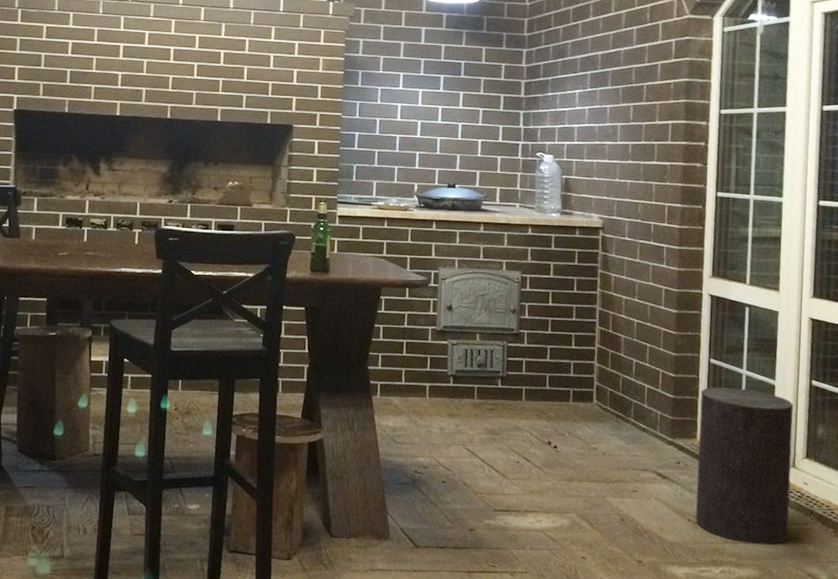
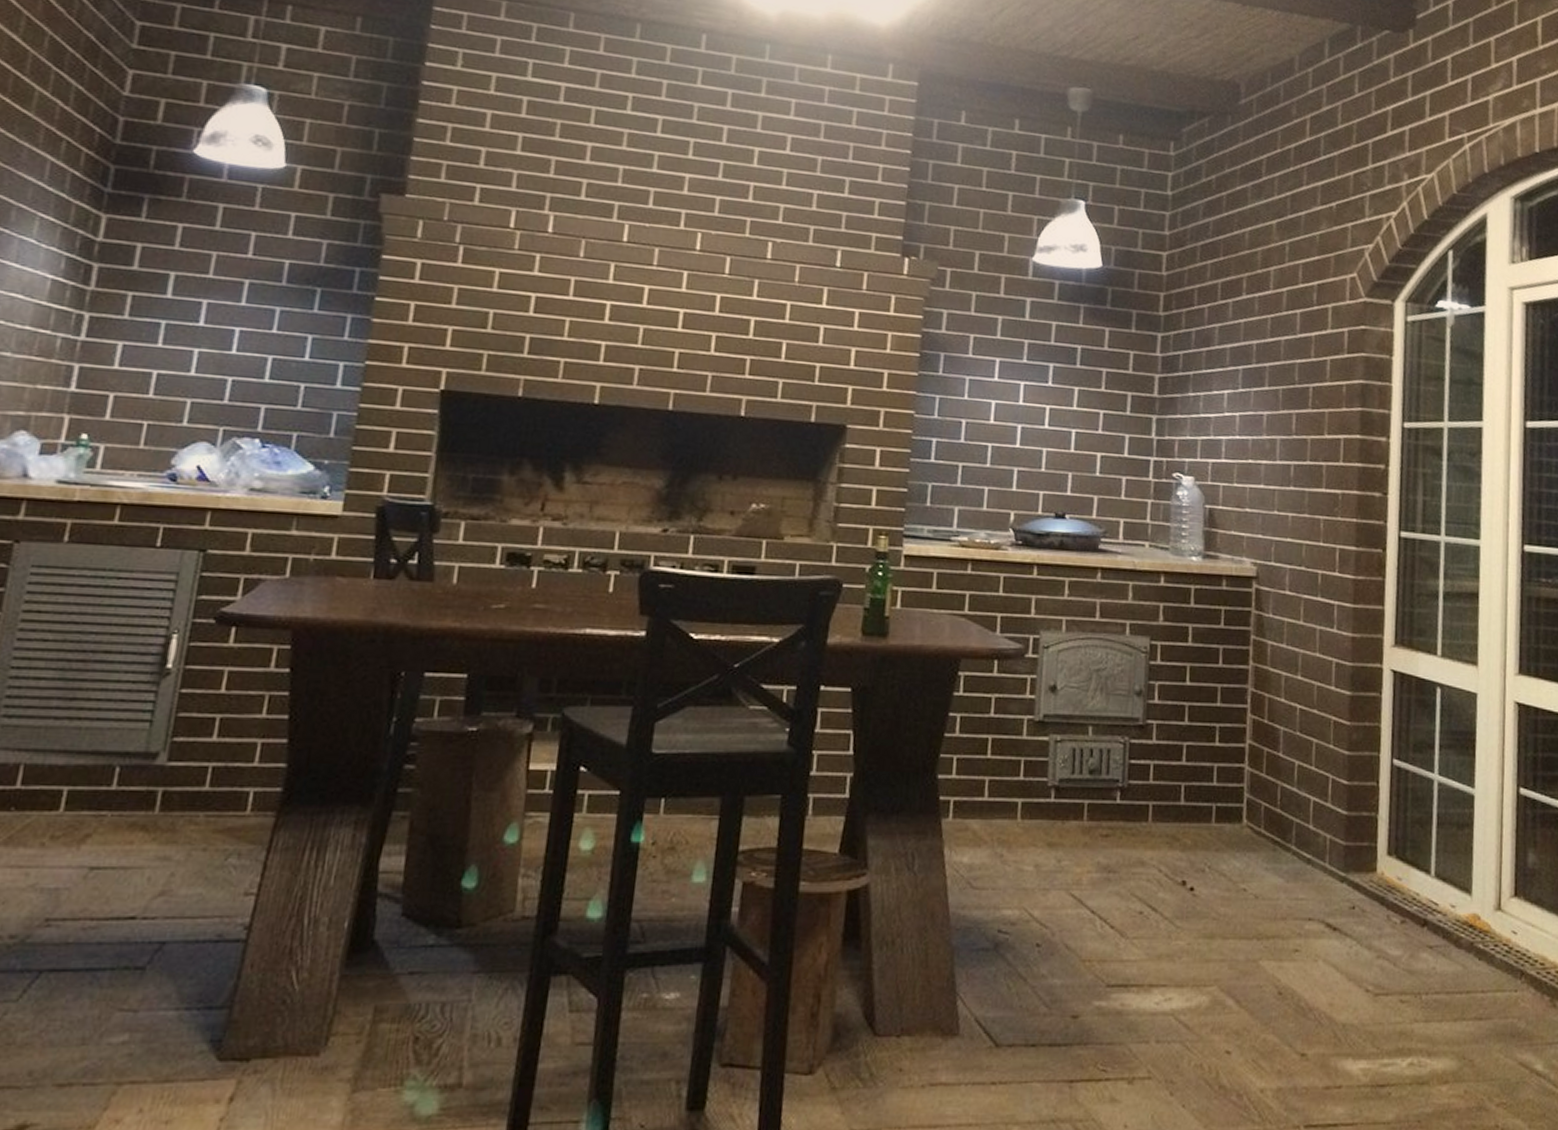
stool: present [696,387,793,545] -> none [1376,798,1498,1023]

